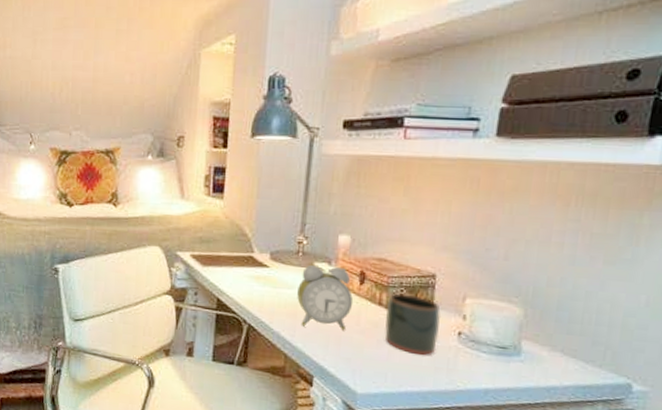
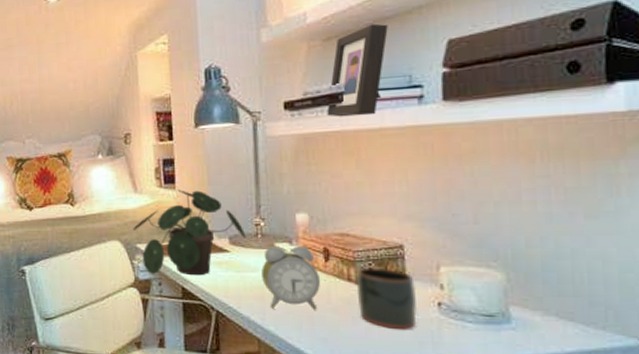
potted plant: none [175,200,288,289] -> present [133,190,247,276]
picture frame: none [384,49,457,144] -> present [327,23,388,117]

